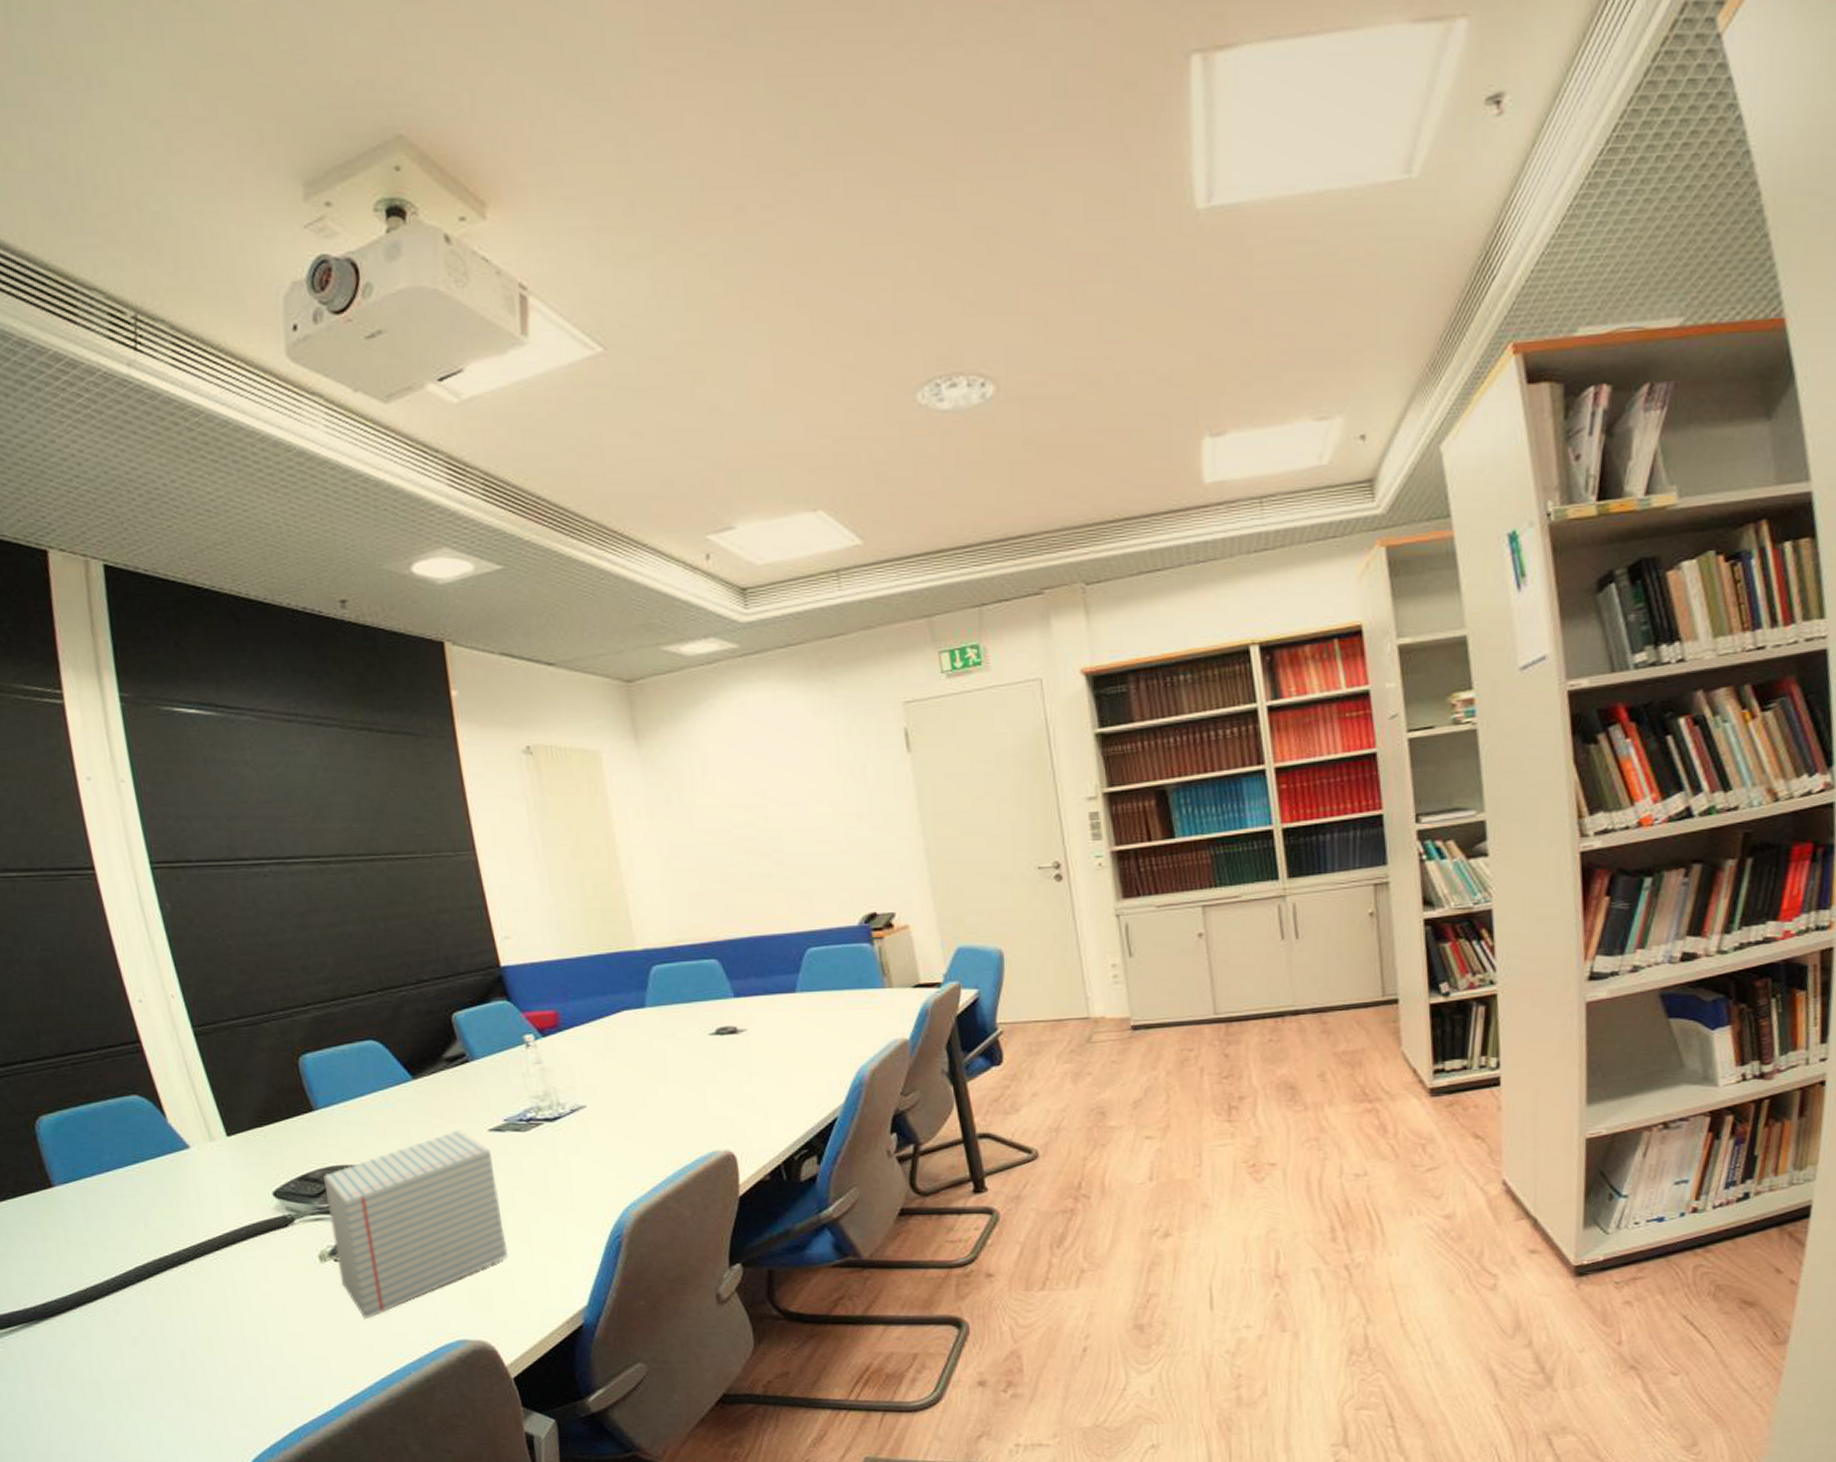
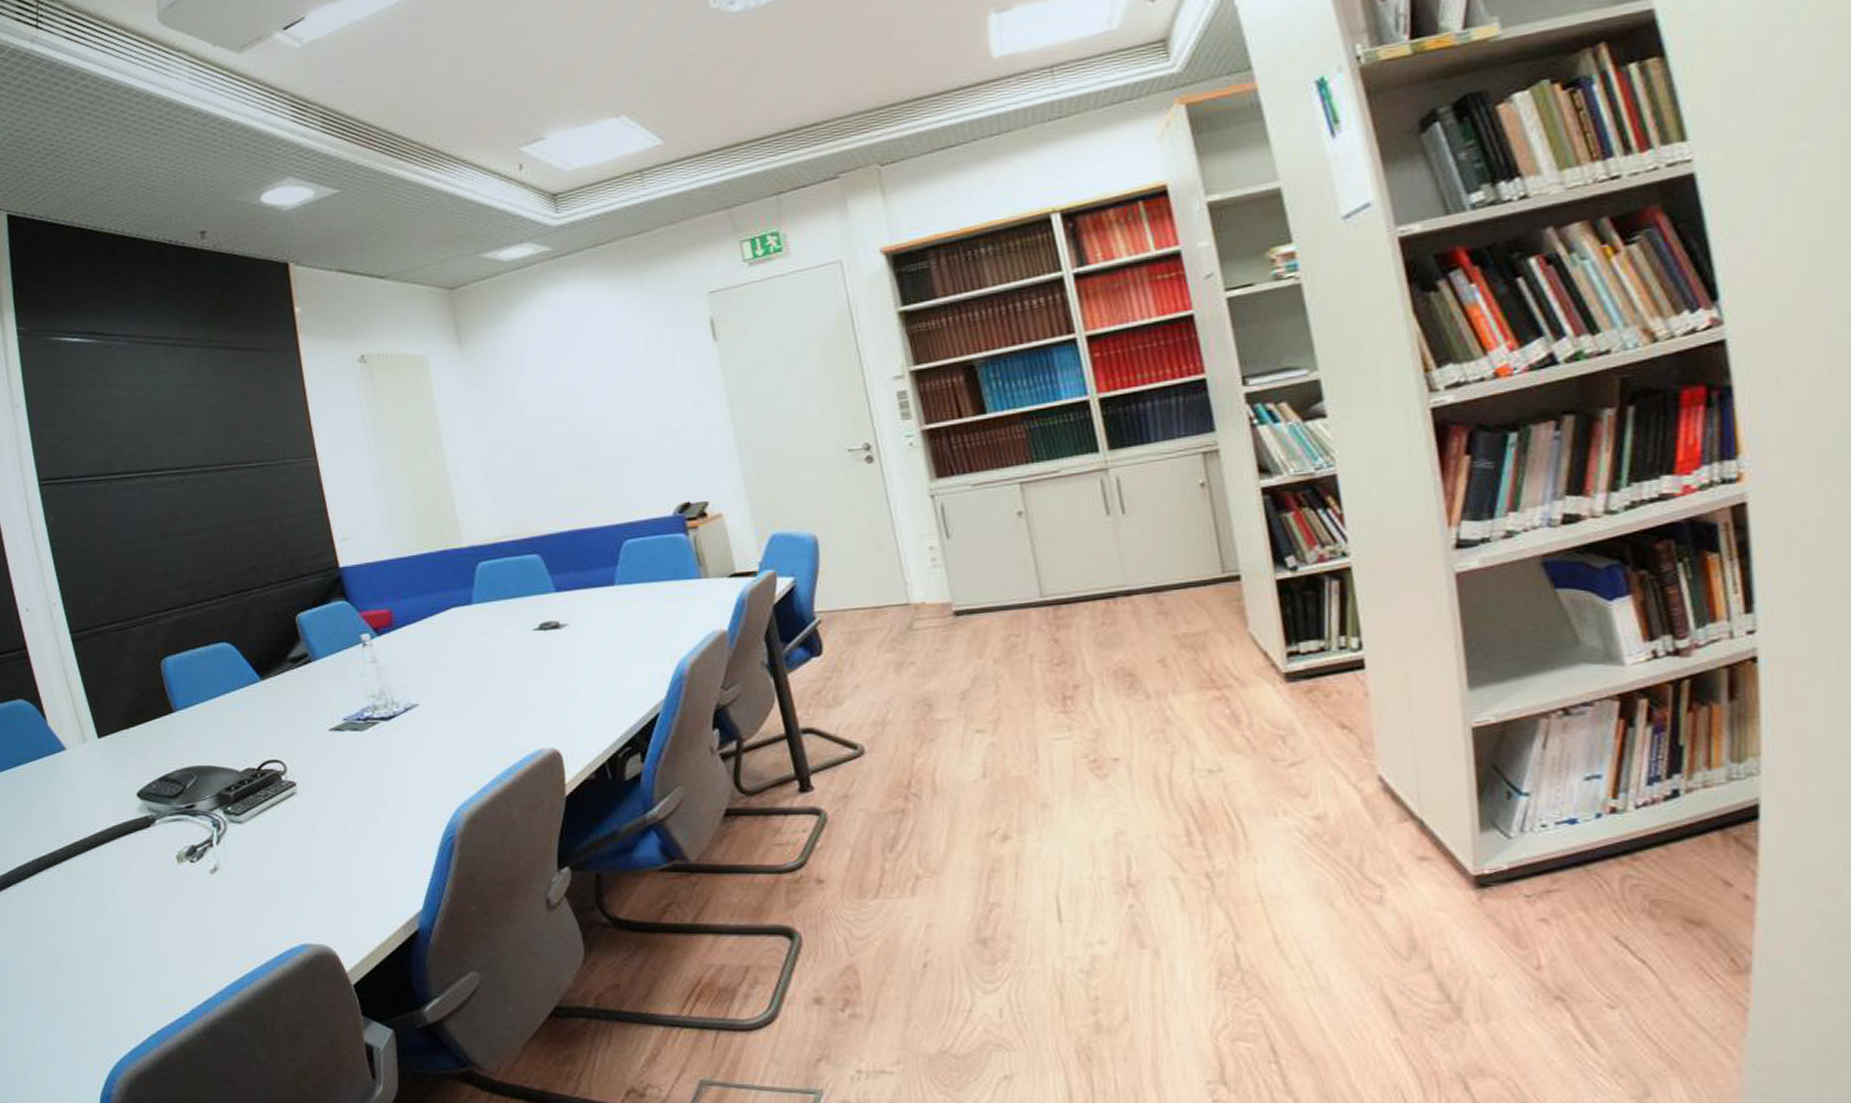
notepad: present [323,1130,508,1319] -> none [181,730,348,921]

